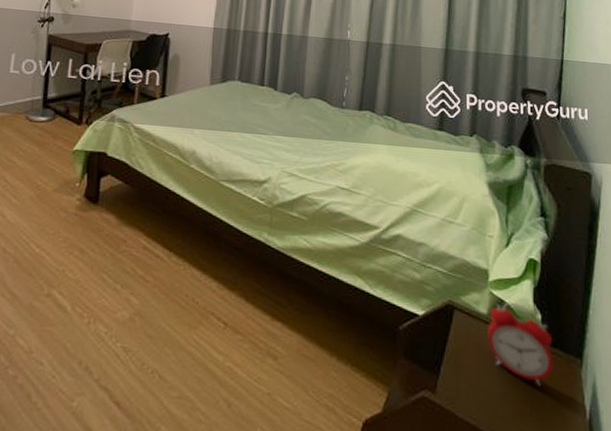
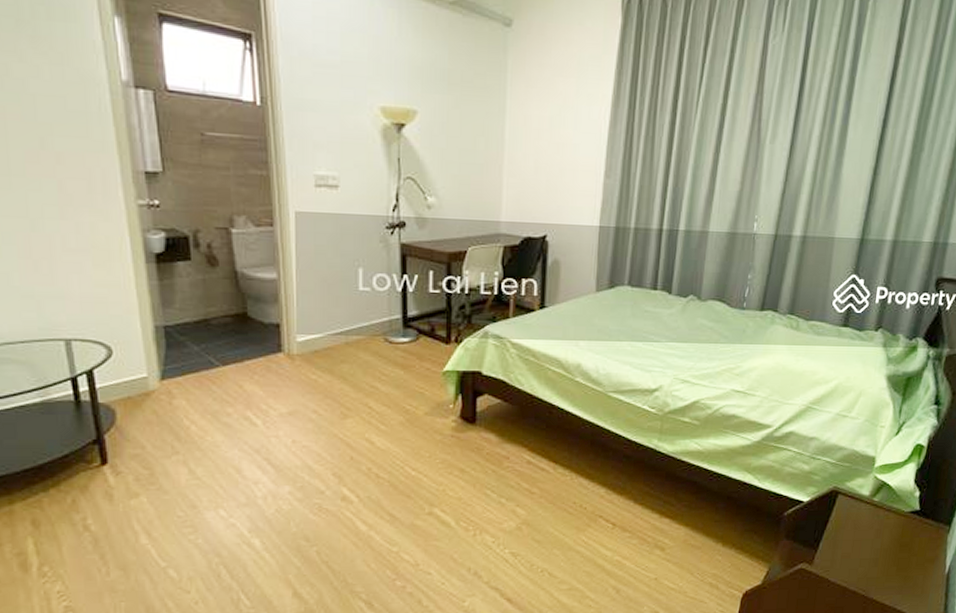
alarm clock: present [488,301,554,386] -> none [866,483,927,551]

